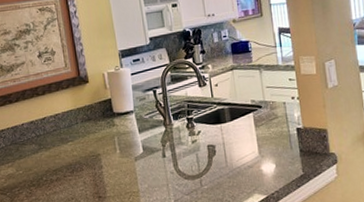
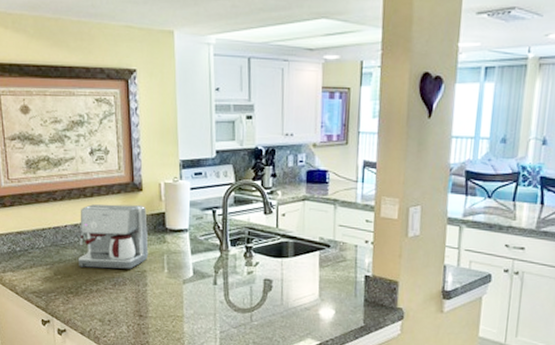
coffee maker: none [35,96,101,160] -> present [79,204,149,269]

